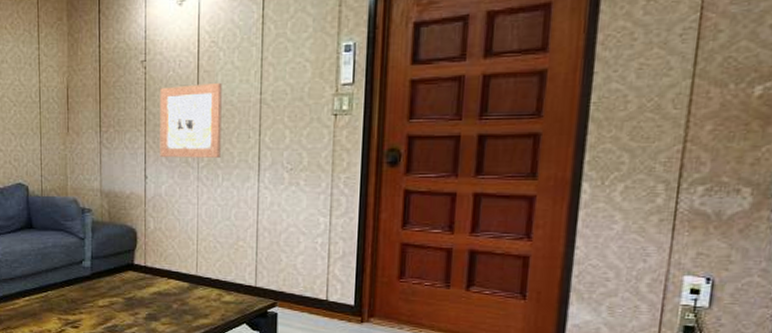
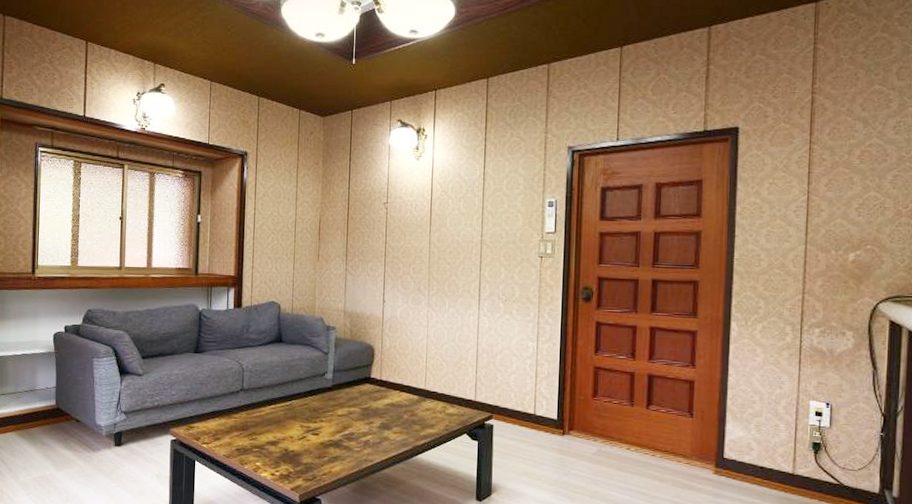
wall art: present [160,82,222,158] -> none [397,224,450,288]

